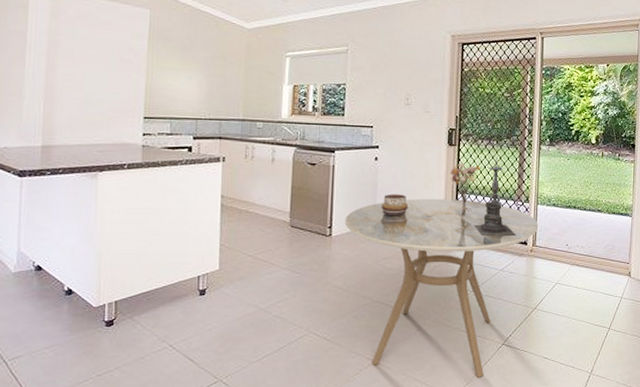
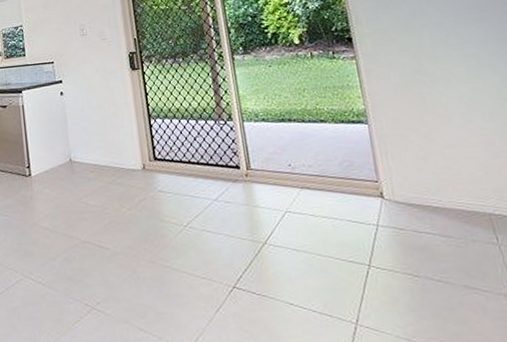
dining table: present [344,198,539,378] -> none [41,125,250,328]
decorative bowl: present [382,194,409,216] -> none [74,126,102,151]
bouquet: present [450,162,481,218] -> none [138,85,171,145]
candle holder: present [473,157,516,237] -> none [174,75,225,163]

